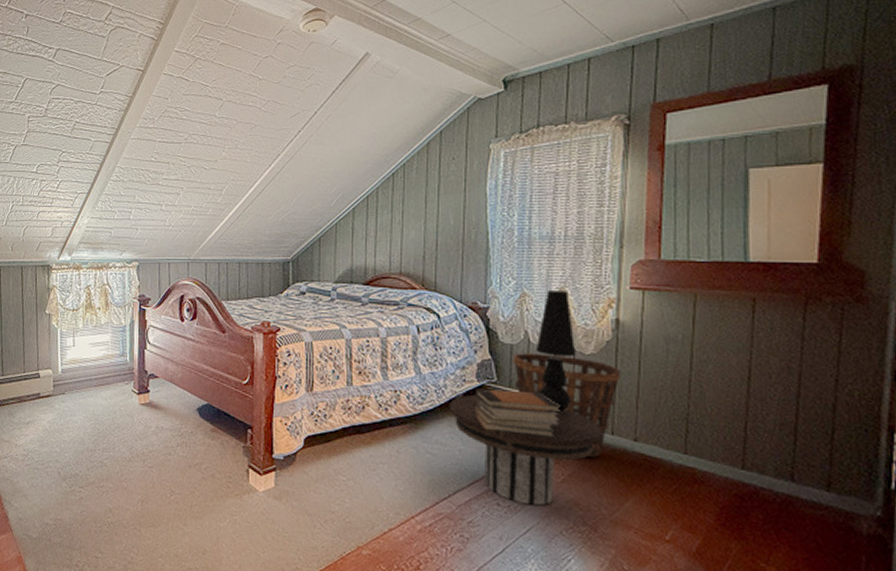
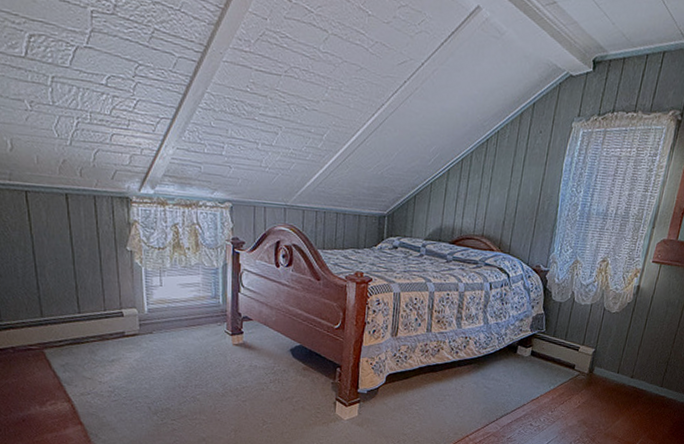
side table: present [450,394,603,506] -> none [506,341,612,425]
book stack: present [474,388,562,438] -> none [525,337,588,376]
basket: present [512,353,621,458] -> none [558,309,633,390]
table lamp: present [535,291,577,413] -> none [573,259,609,357]

